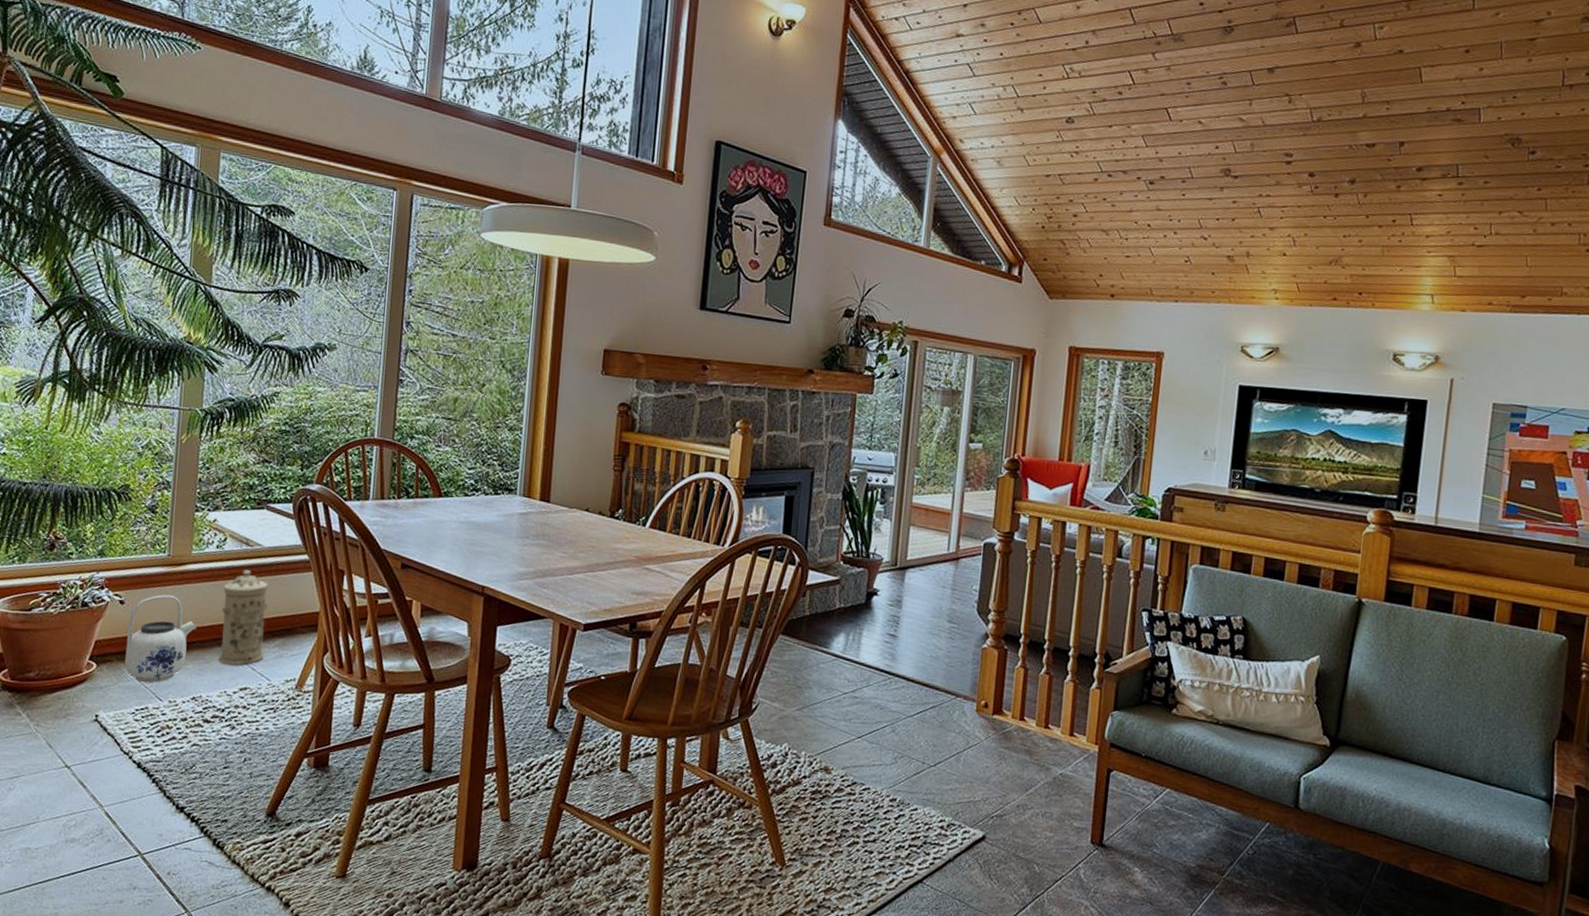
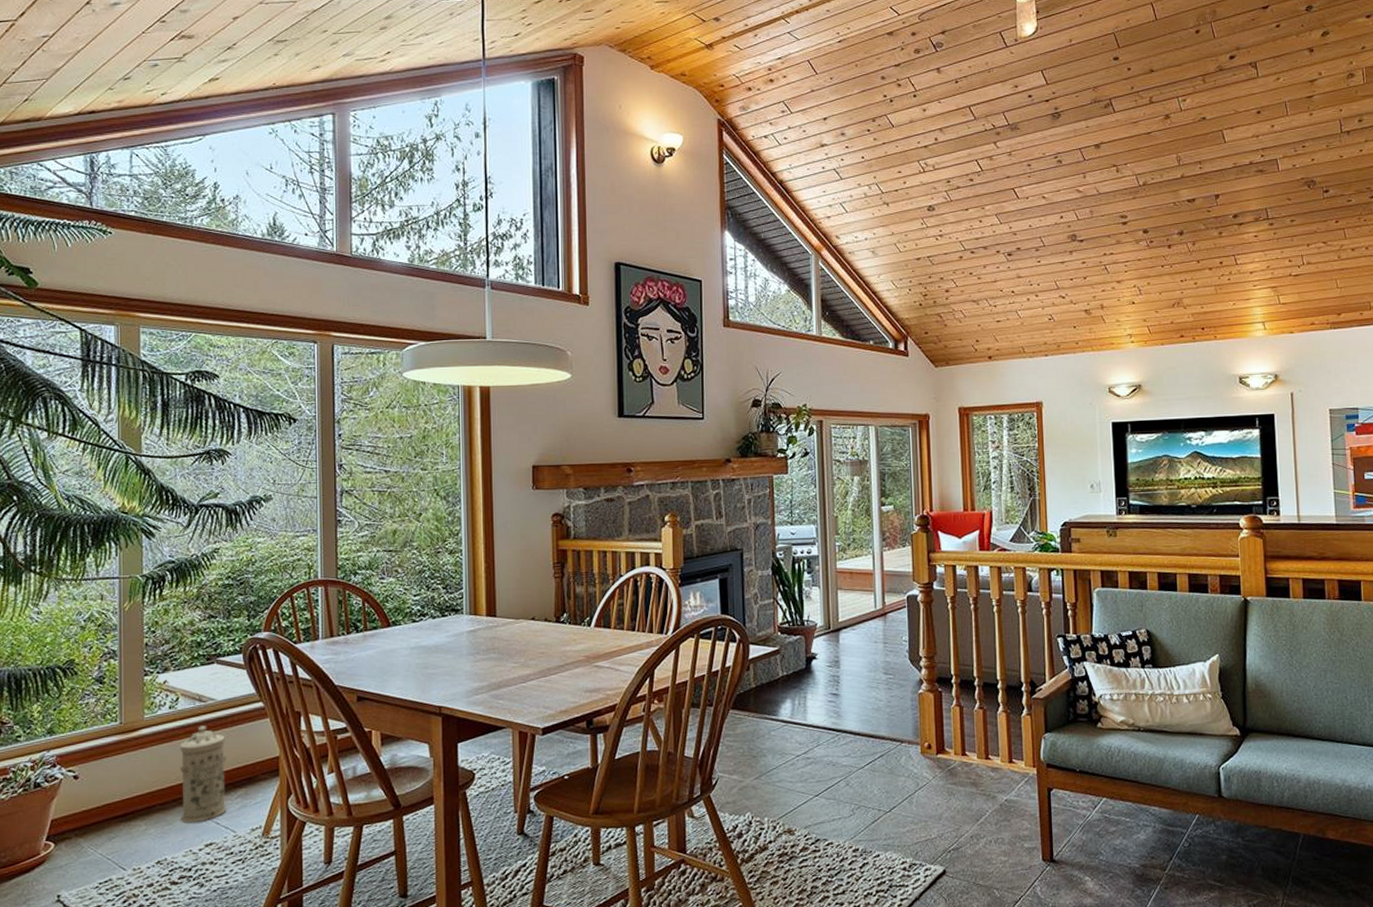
teapot: present [124,594,196,683] -> none [84,763,155,855]

